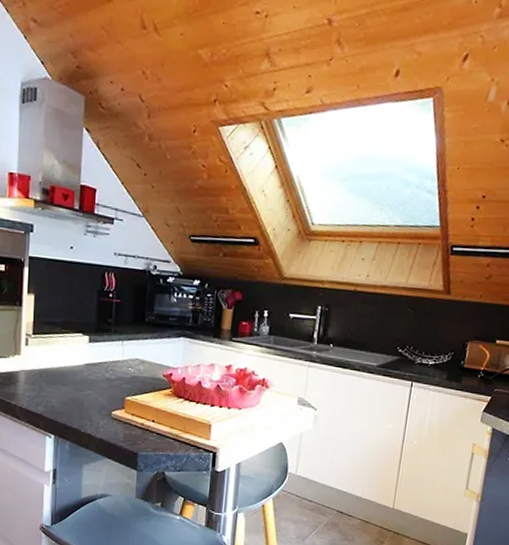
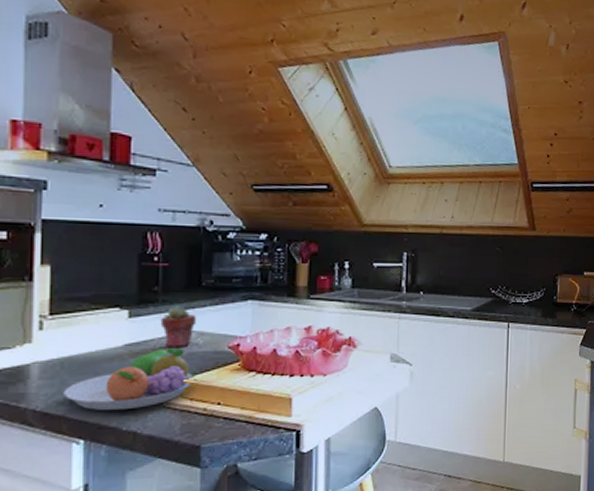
fruit bowl: none [41,370,137,417] -> present [63,348,196,411]
potted succulent: none [112,336,140,372] -> present [160,305,197,348]

